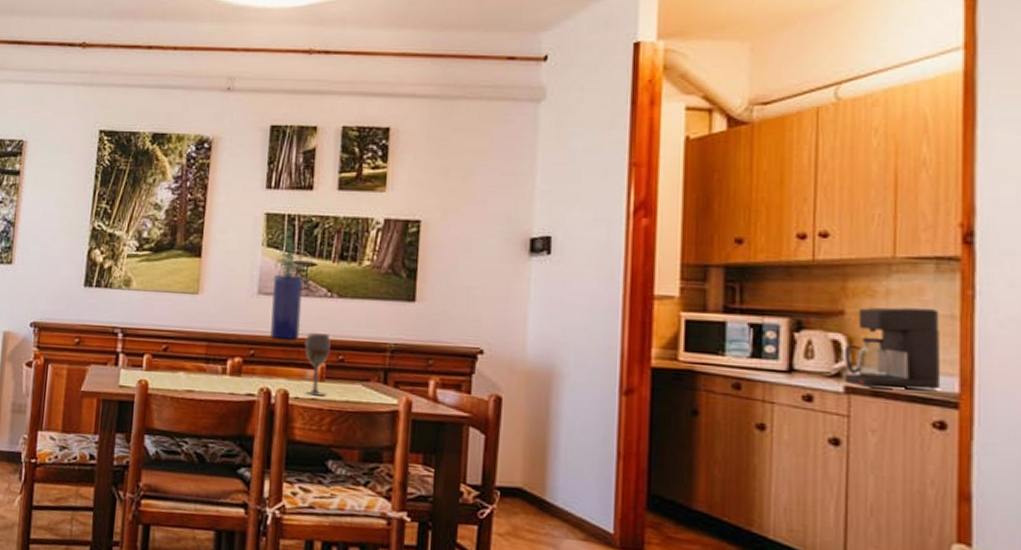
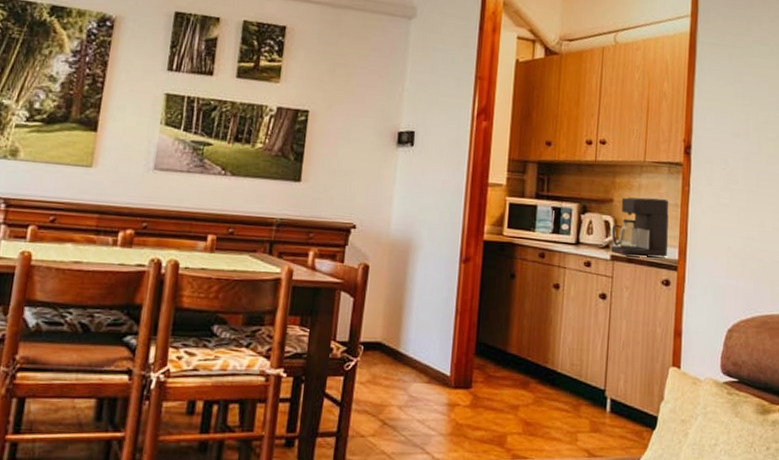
vase: present [270,221,309,342] -> none [164,103,207,216]
wine glass: present [303,333,331,397] -> none [193,207,222,266]

